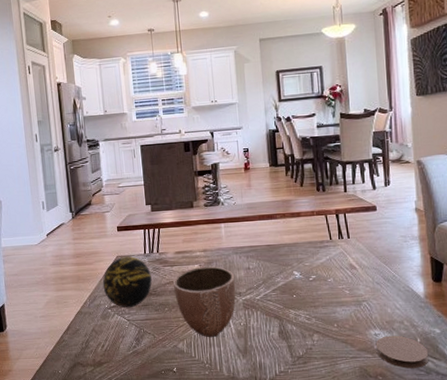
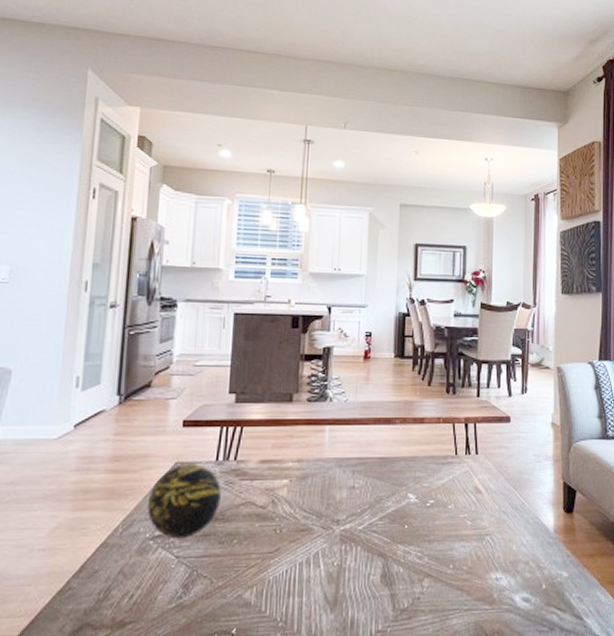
decorative bowl: present [173,266,236,338] -> none [250,483,334,584]
coaster: present [375,335,429,369] -> none [495,580,554,624]

